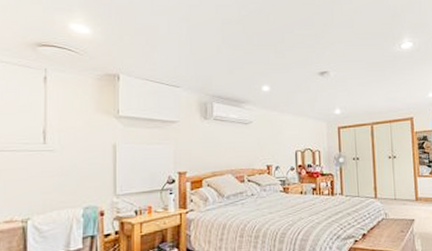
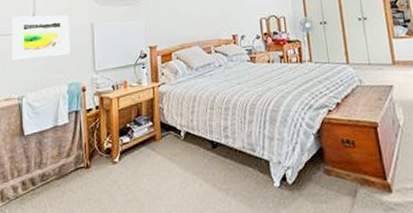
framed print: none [16,131,87,179] -> present [12,15,70,60]

